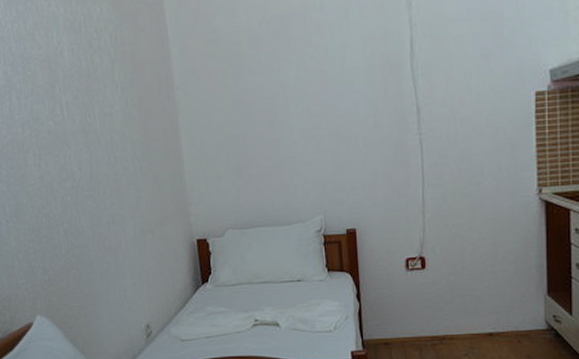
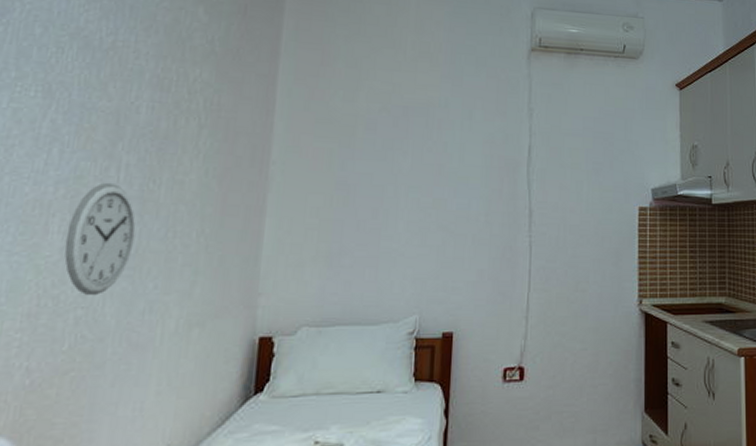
wall clock: none [40,120,89,213] -> present [64,182,136,296]

